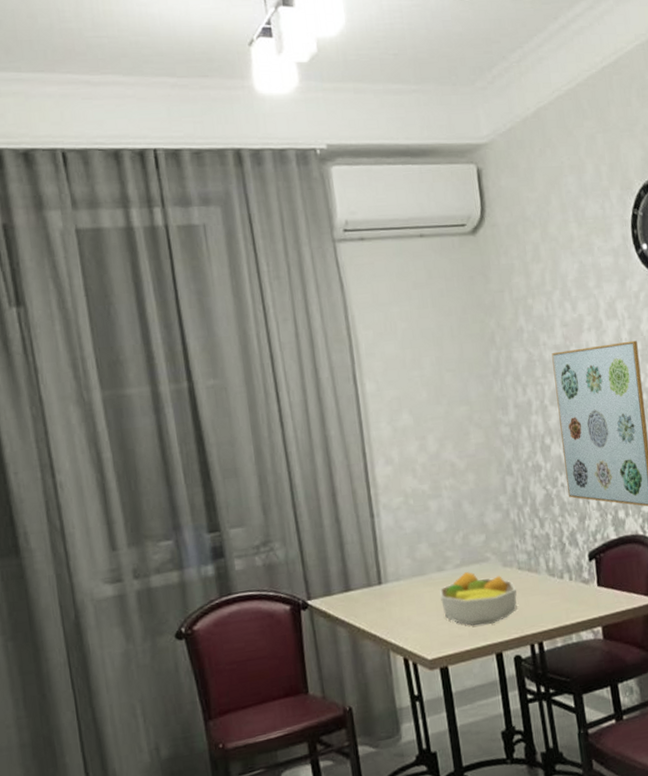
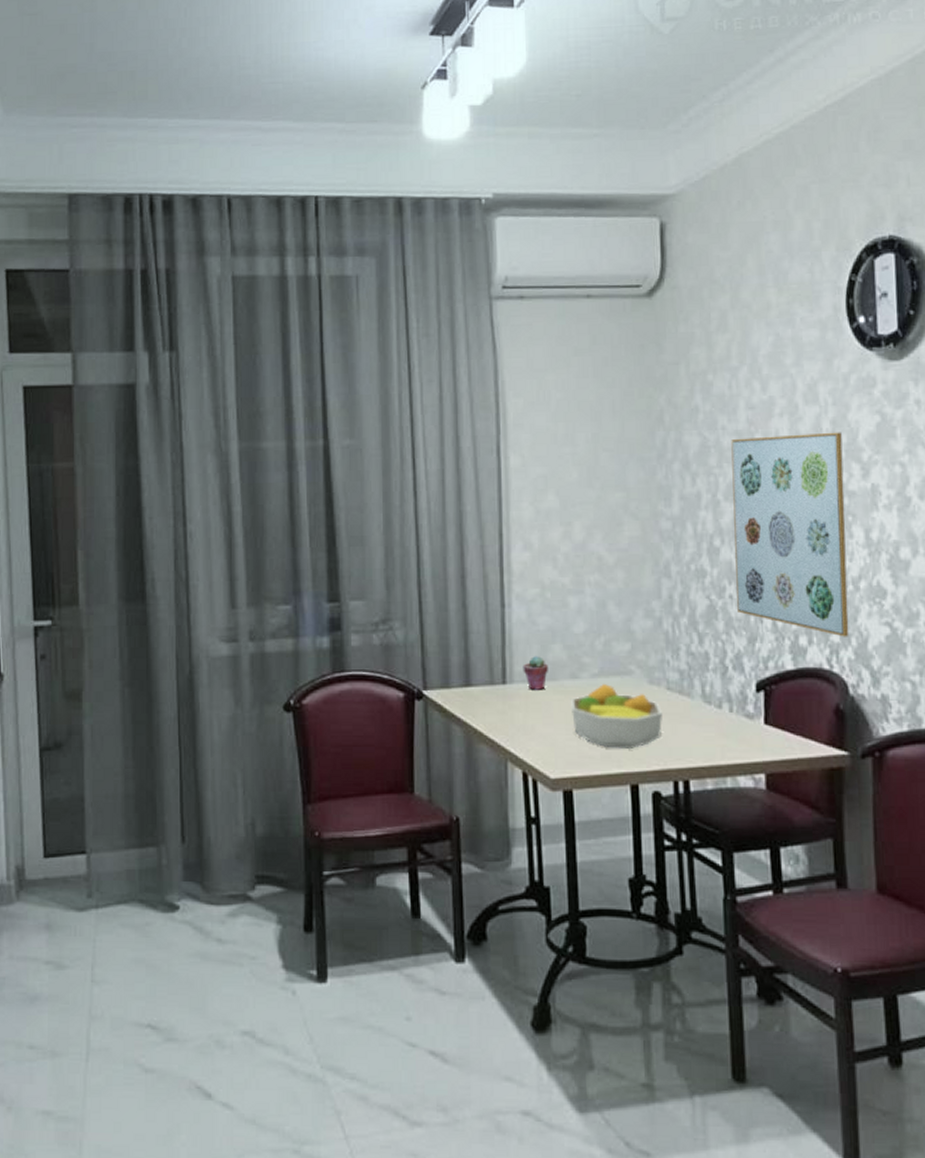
potted succulent: none [395,556,418,587] -> present [523,656,548,690]

